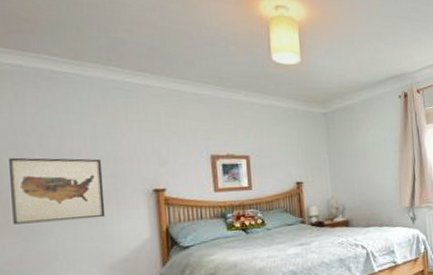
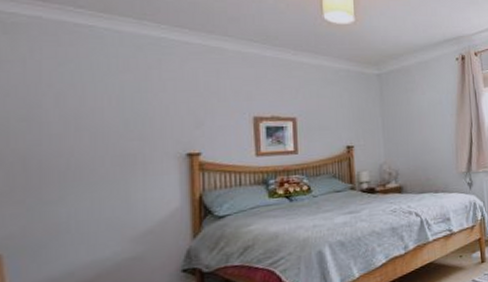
wall art: present [9,157,106,225] -> none [18,117,129,193]

